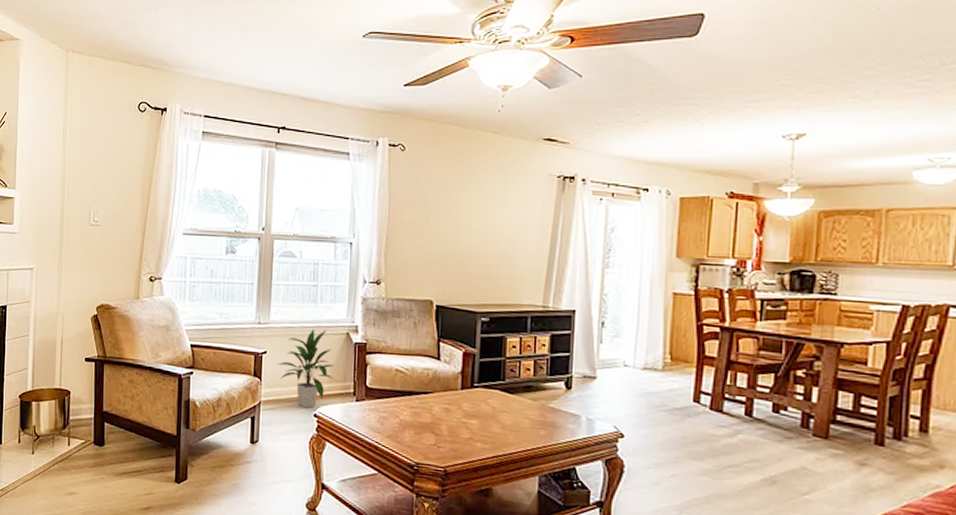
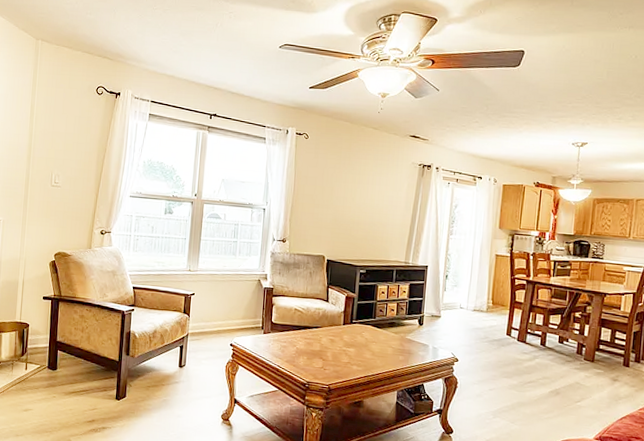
indoor plant: present [277,329,335,409] -> none [203,276,248,339]

